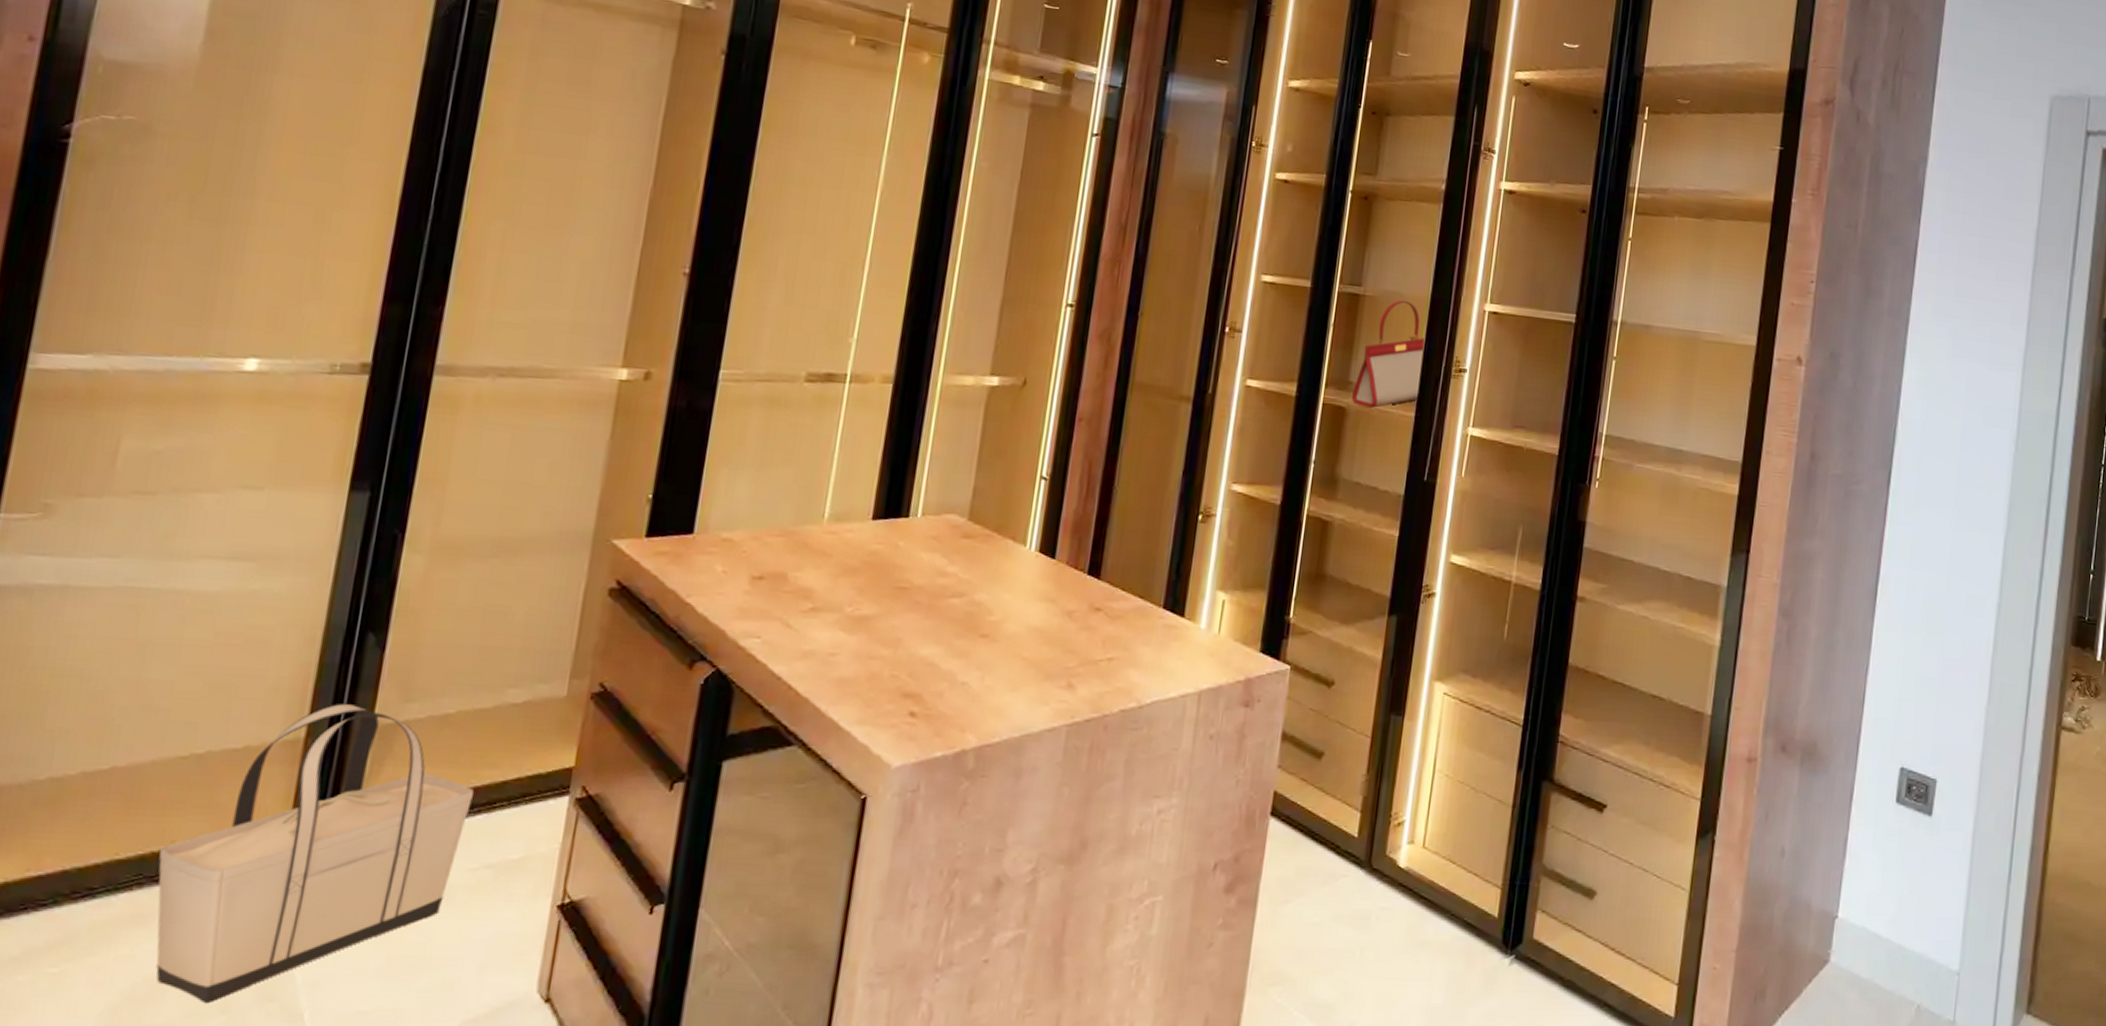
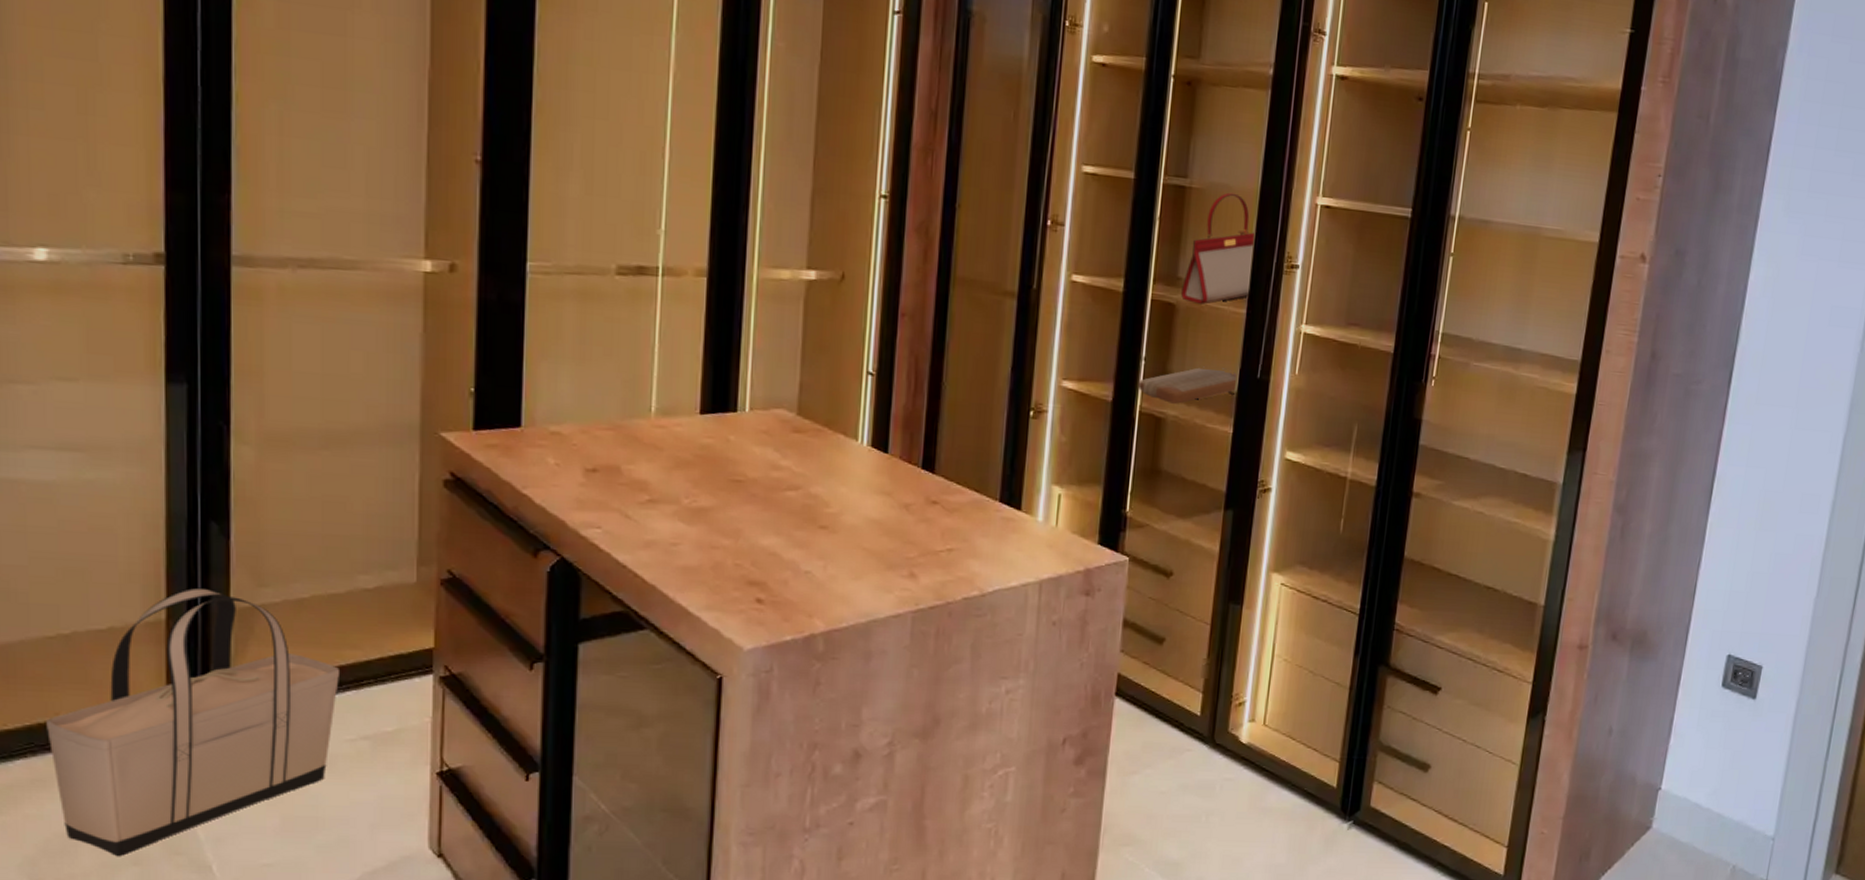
clutch bag: none [1306,469,1406,507] -> present [1137,366,1239,404]

